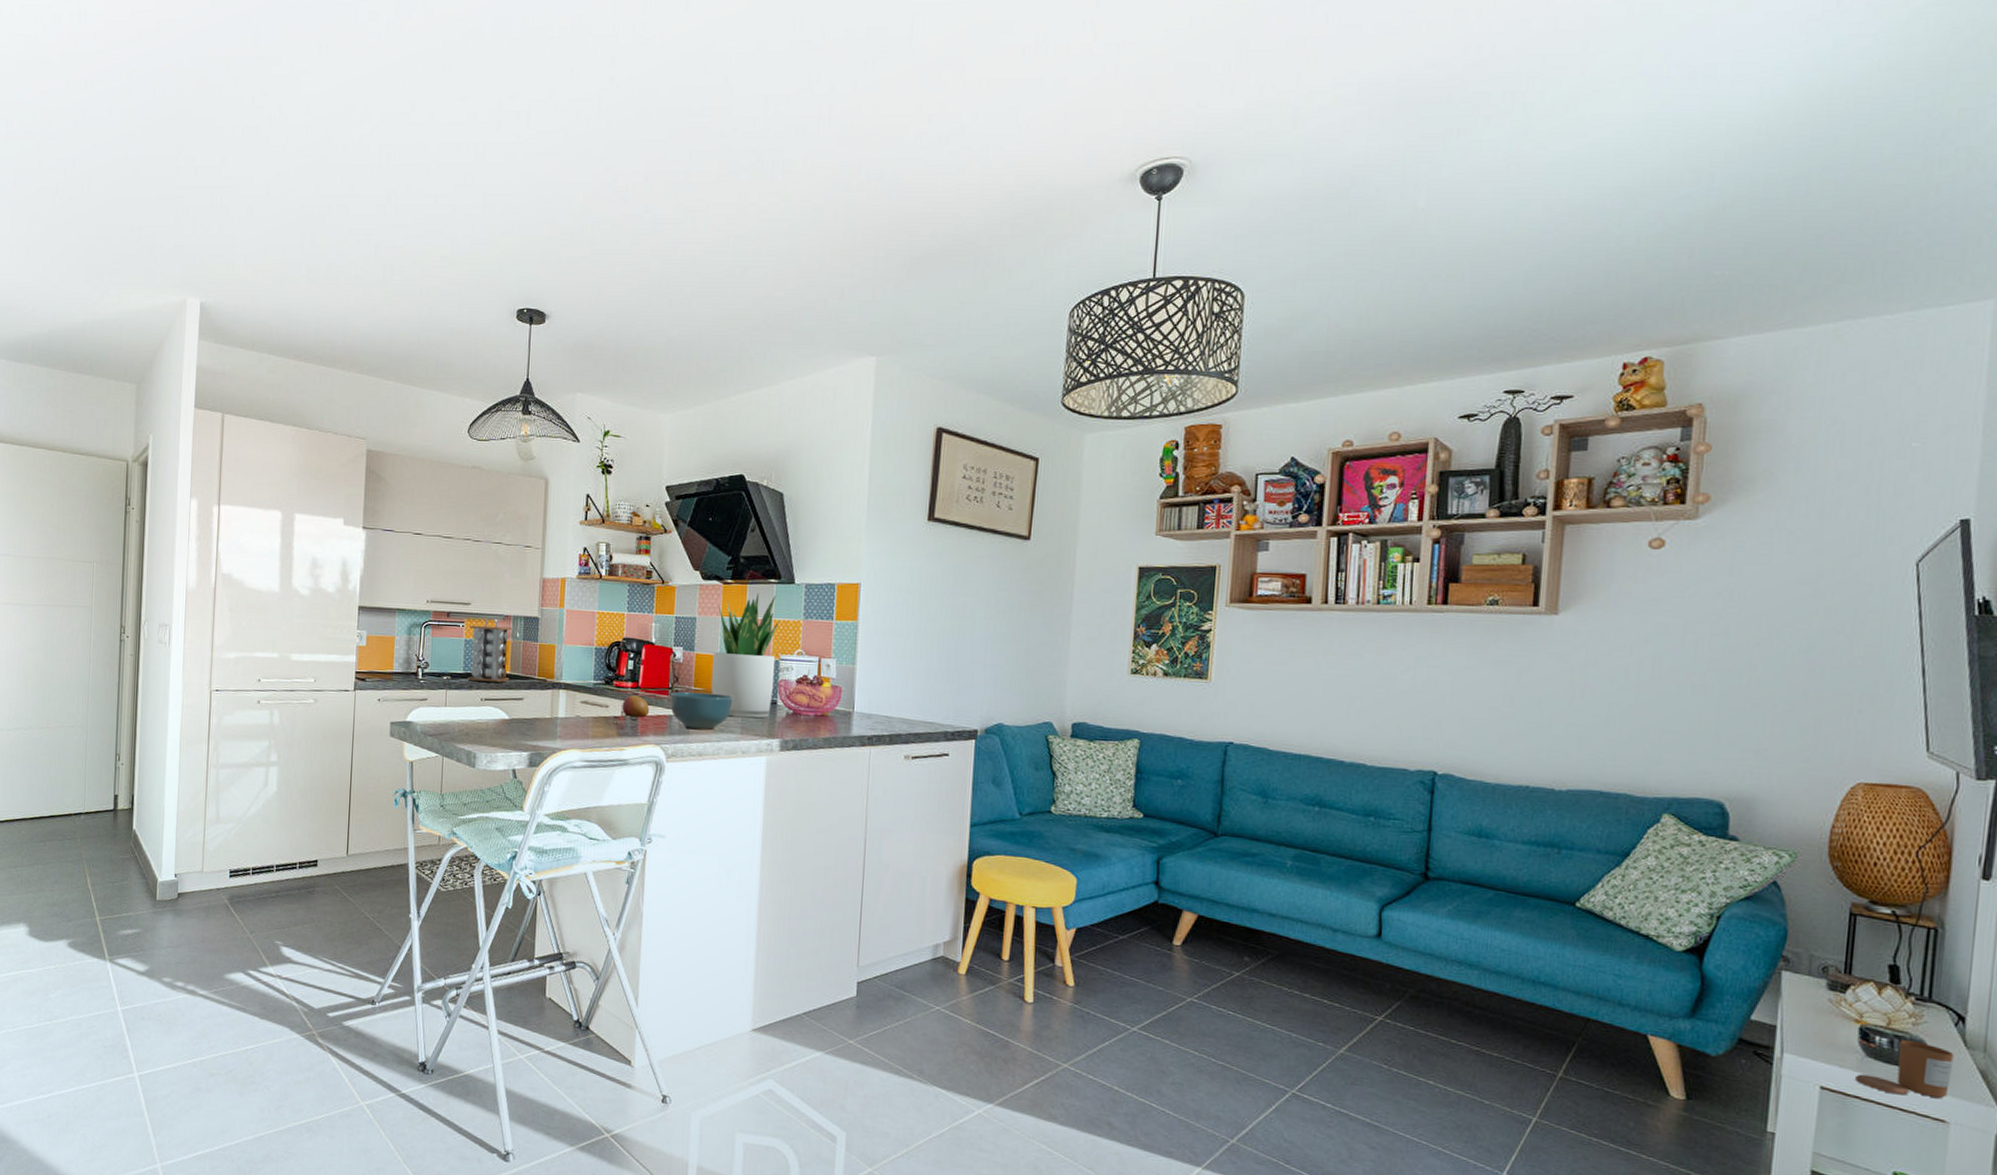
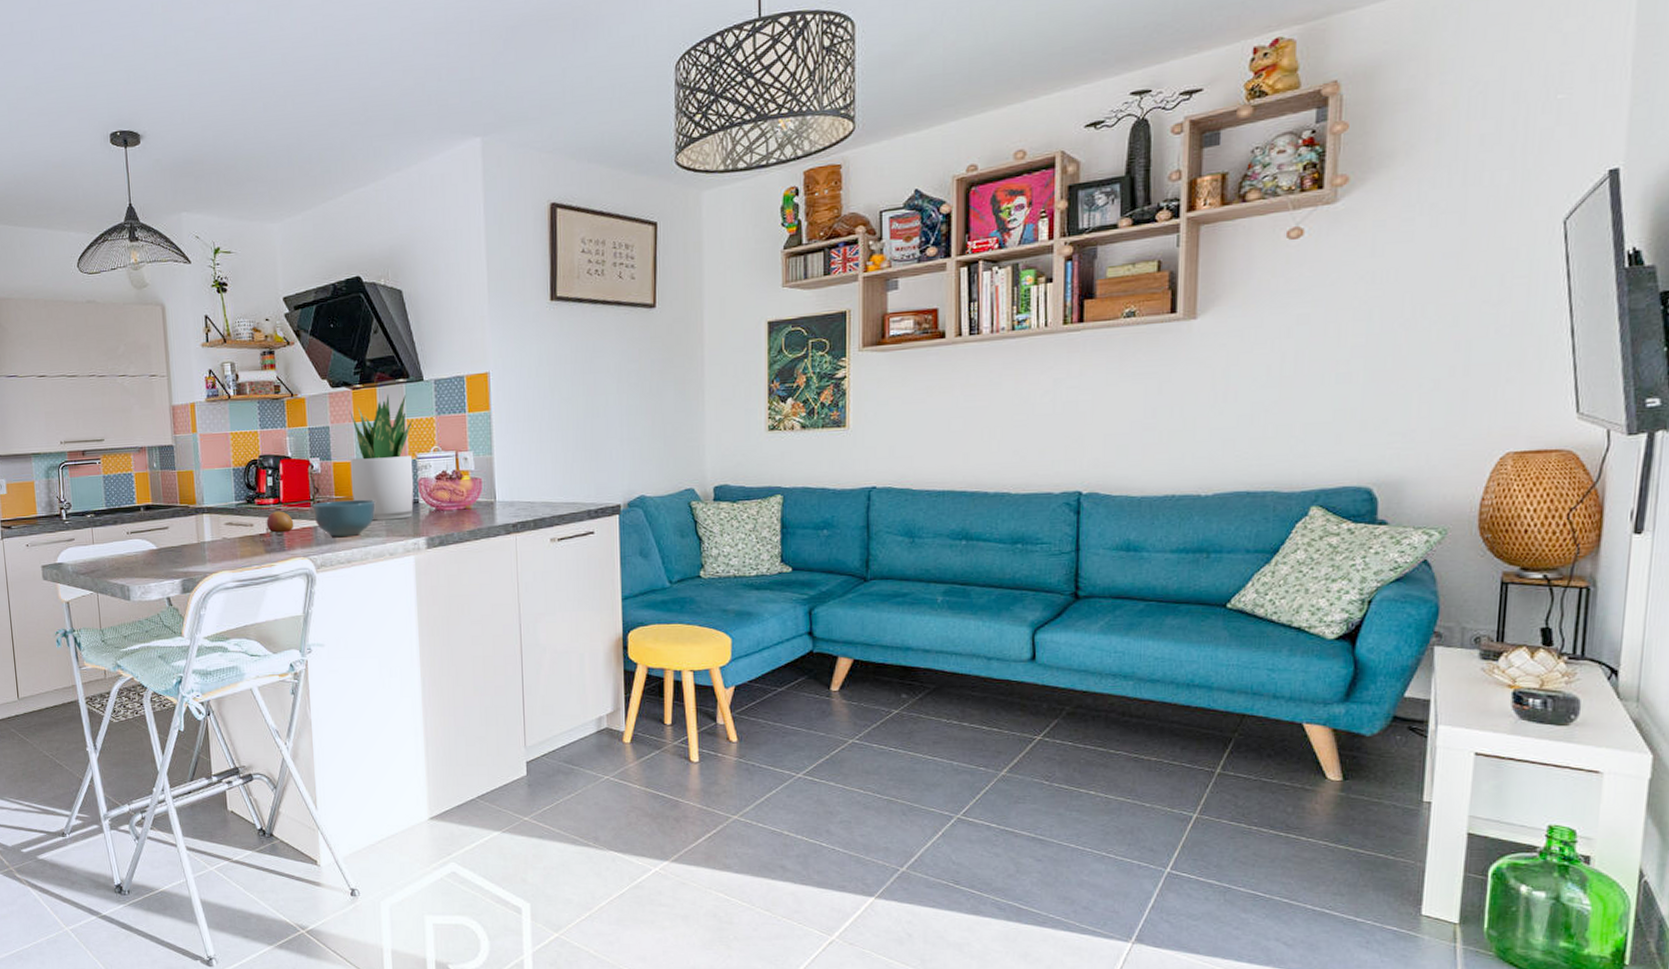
spice rack: present [467,617,511,683] -> none [106,450,153,517]
candle: present [1855,1040,1954,1098] -> none [1510,699,1607,752]

